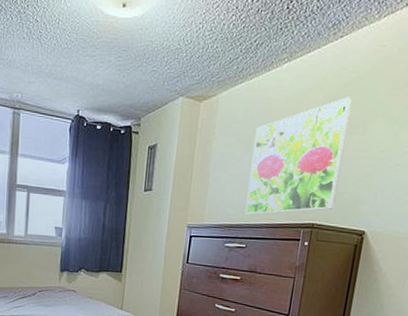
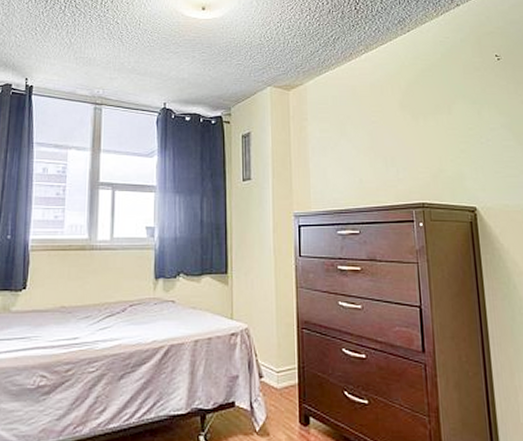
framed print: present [245,97,352,215] -> none [347,81,440,198]

